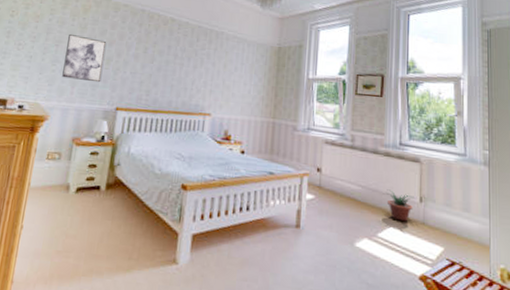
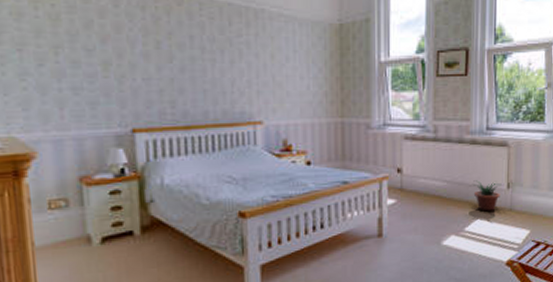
wall art: present [62,34,107,83] -> none [35,32,102,98]

